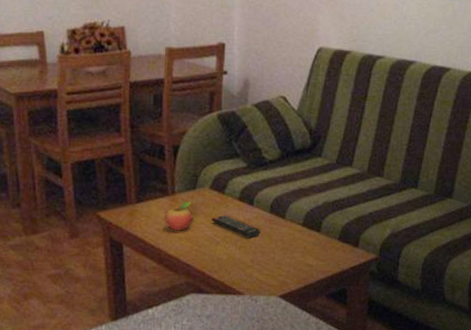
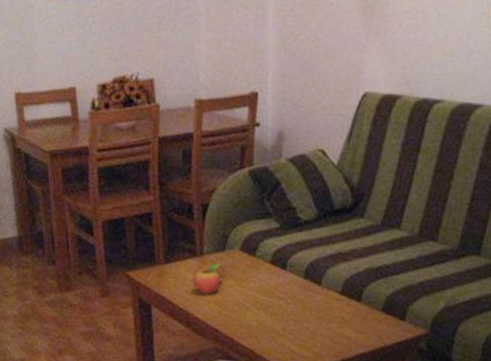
remote control: present [211,215,261,239] -> none [241,279,294,305]

